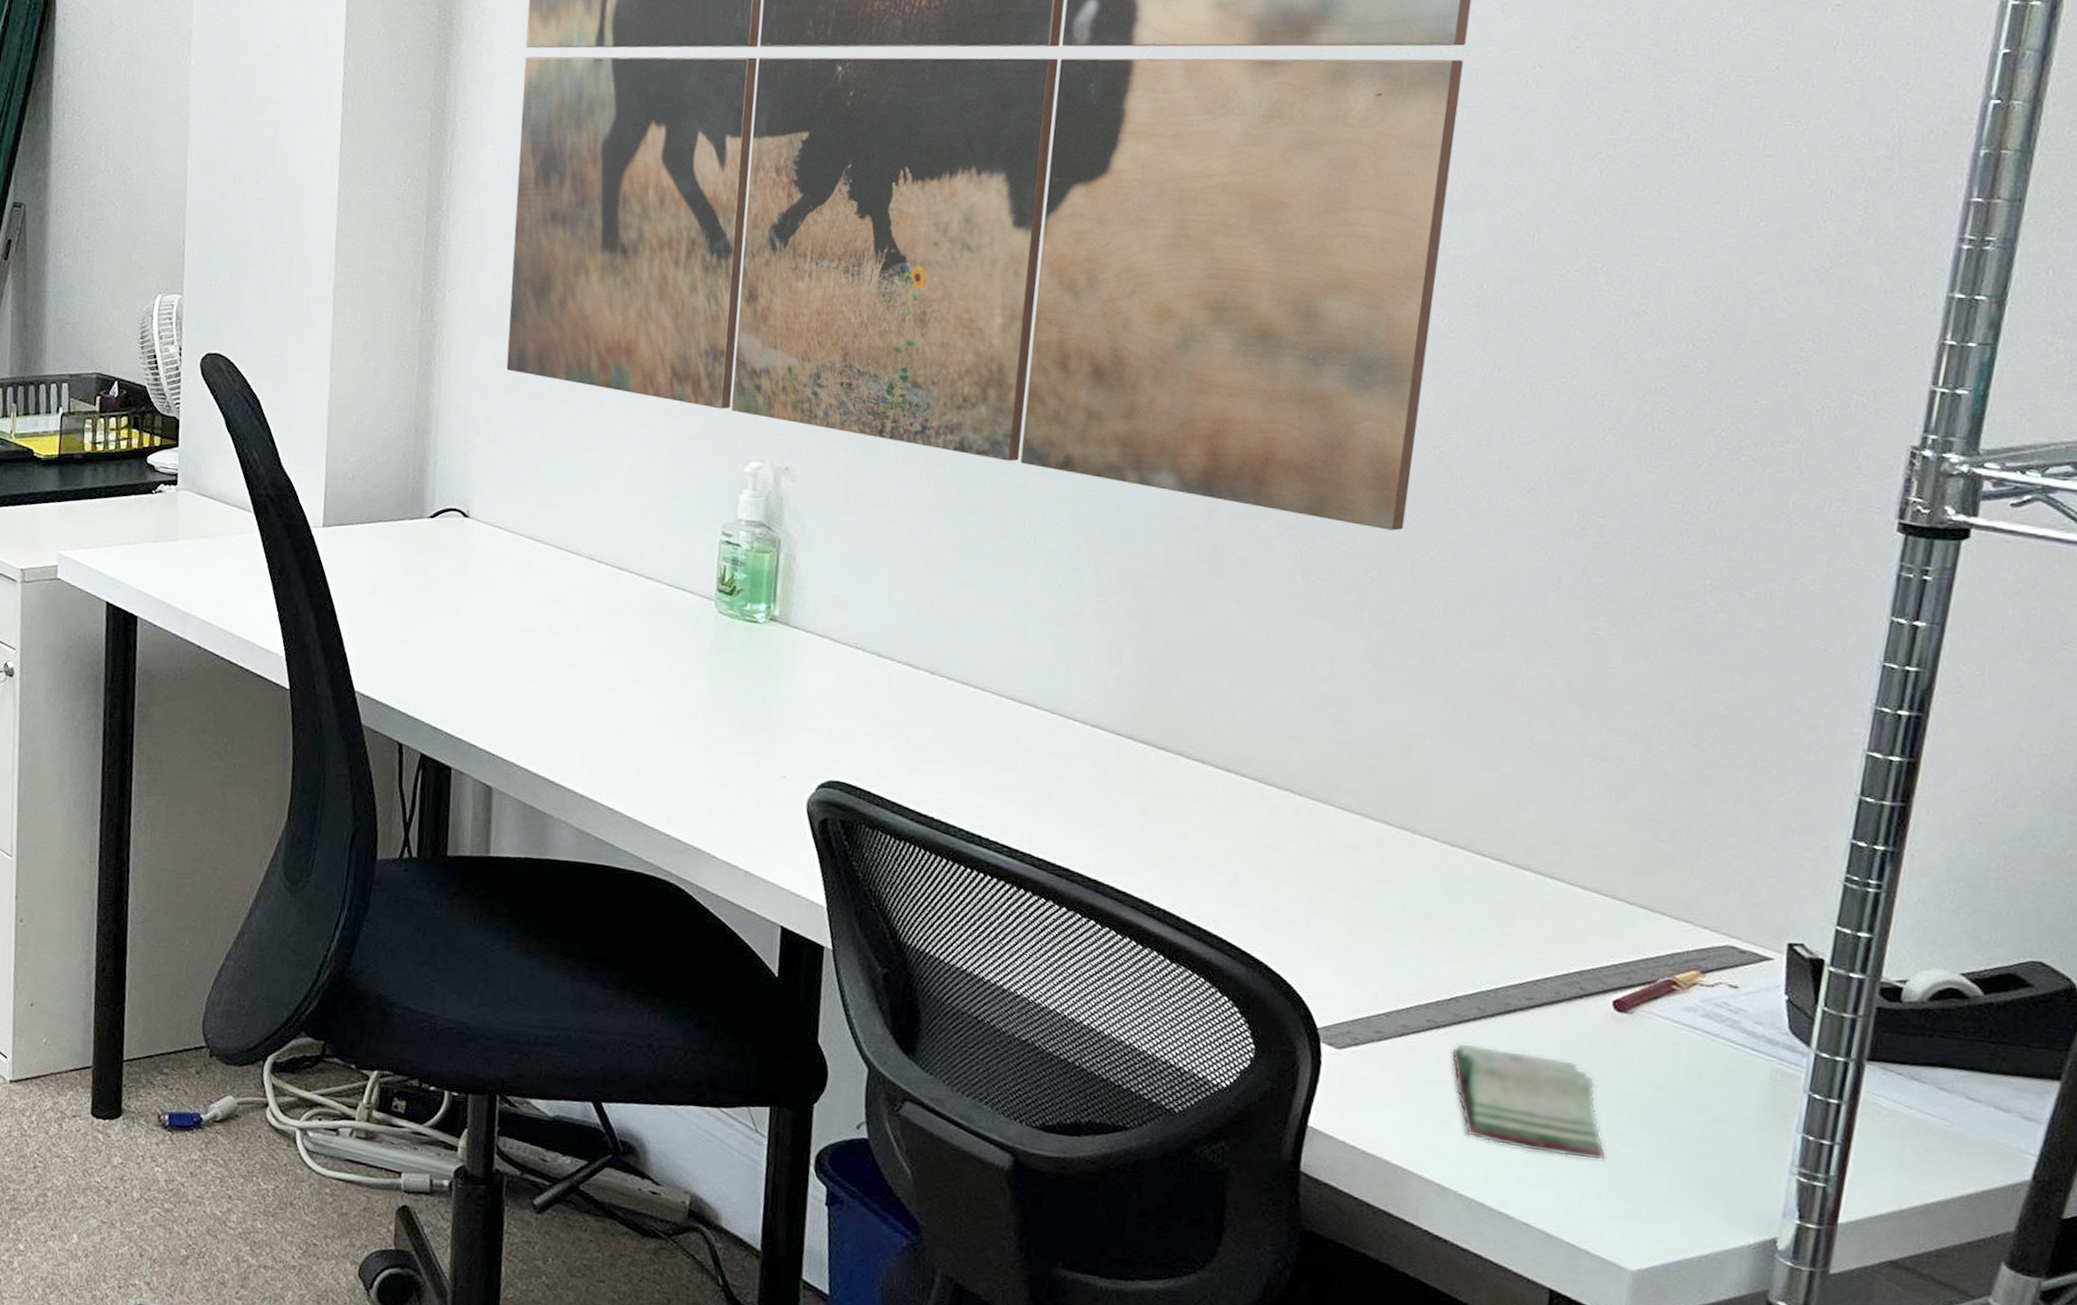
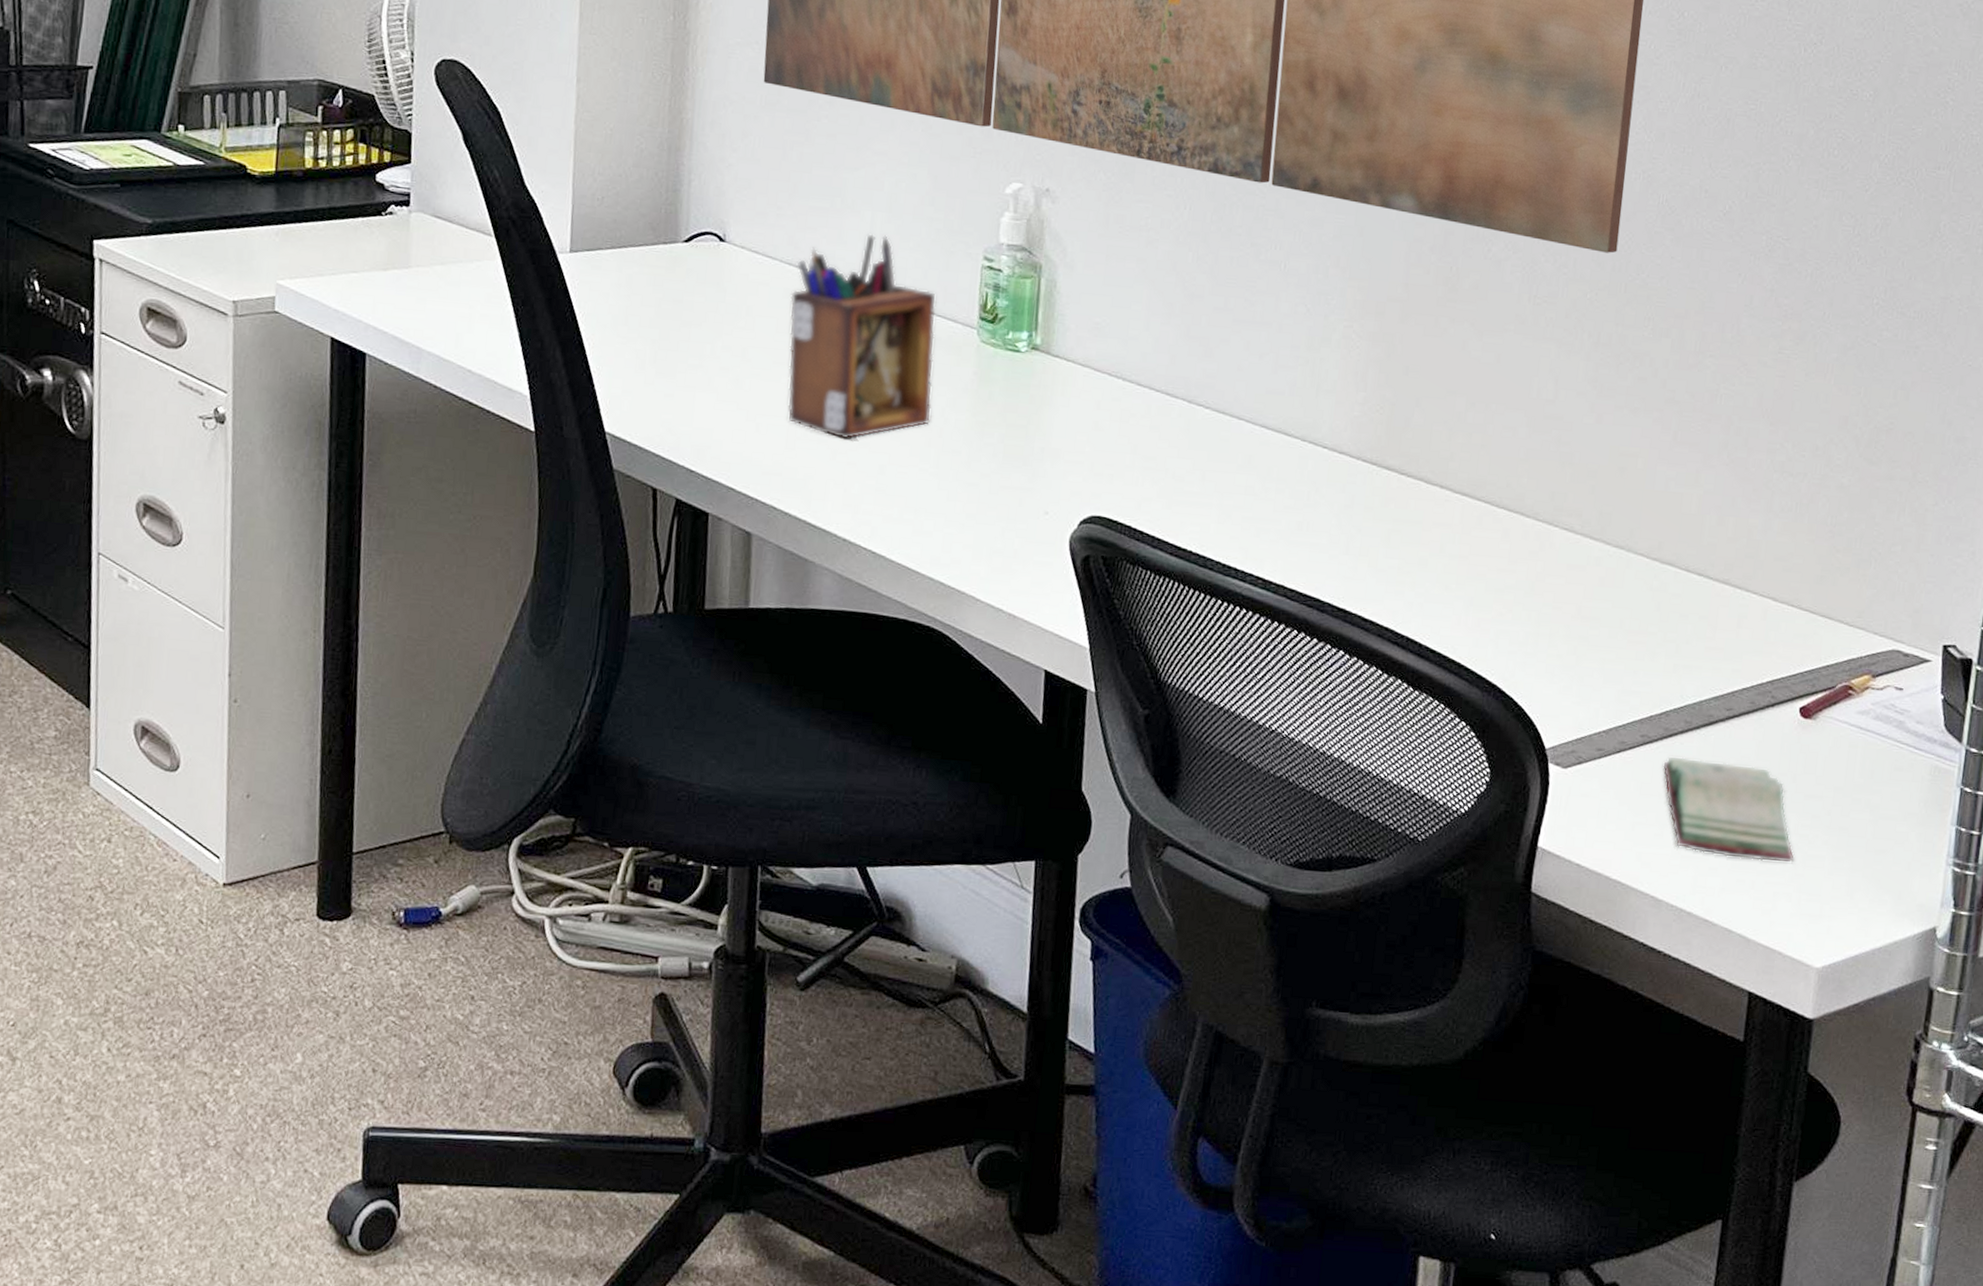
desk organizer: none [527,510,675,703] -> present [787,234,937,440]

